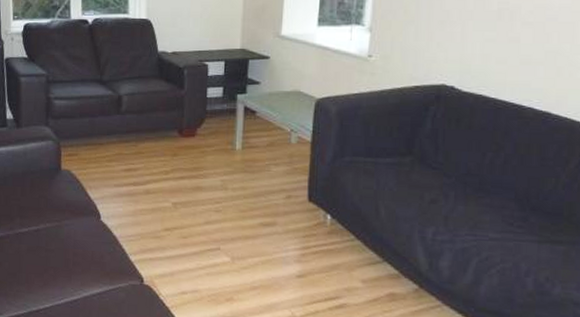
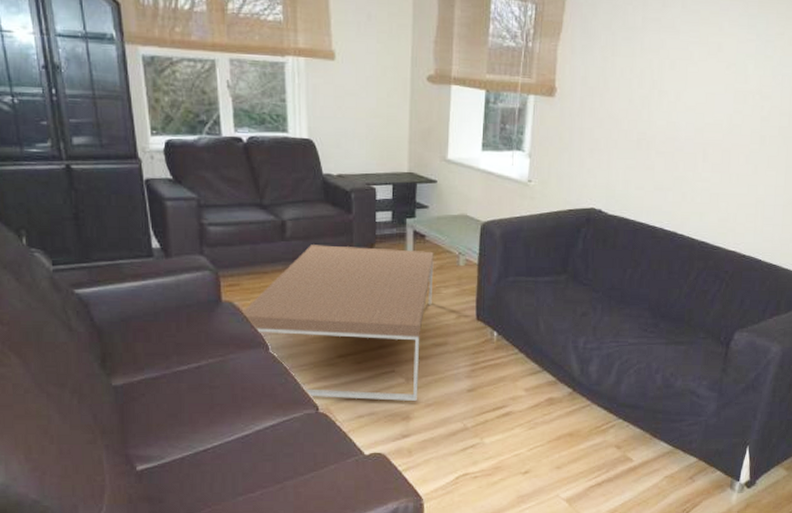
coffee table: none [76,118,265,282] -> present [240,245,434,401]

